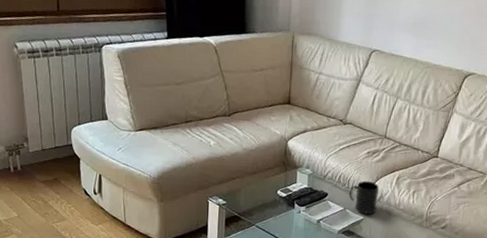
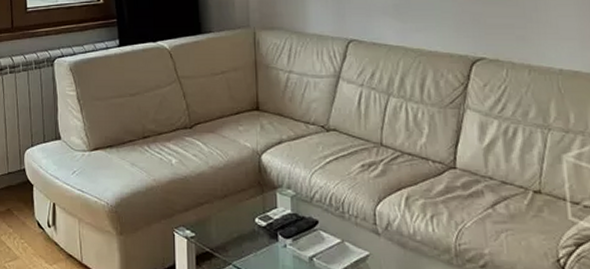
mug: present [349,180,379,214] -> none [345,202,385,248]

